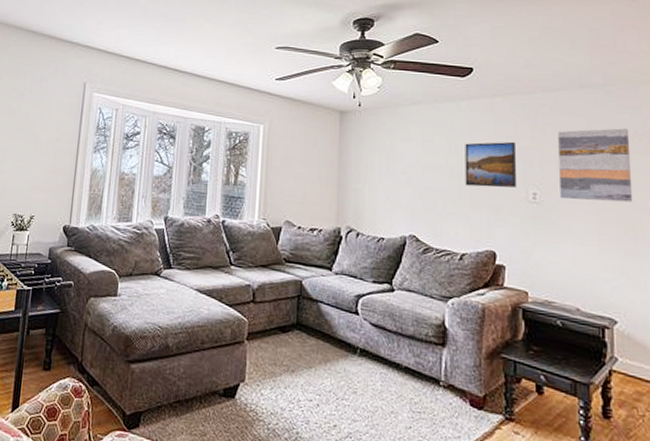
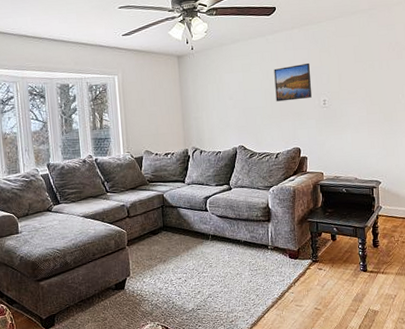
wall art: present [558,128,633,202] -> none [339,42,390,101]

